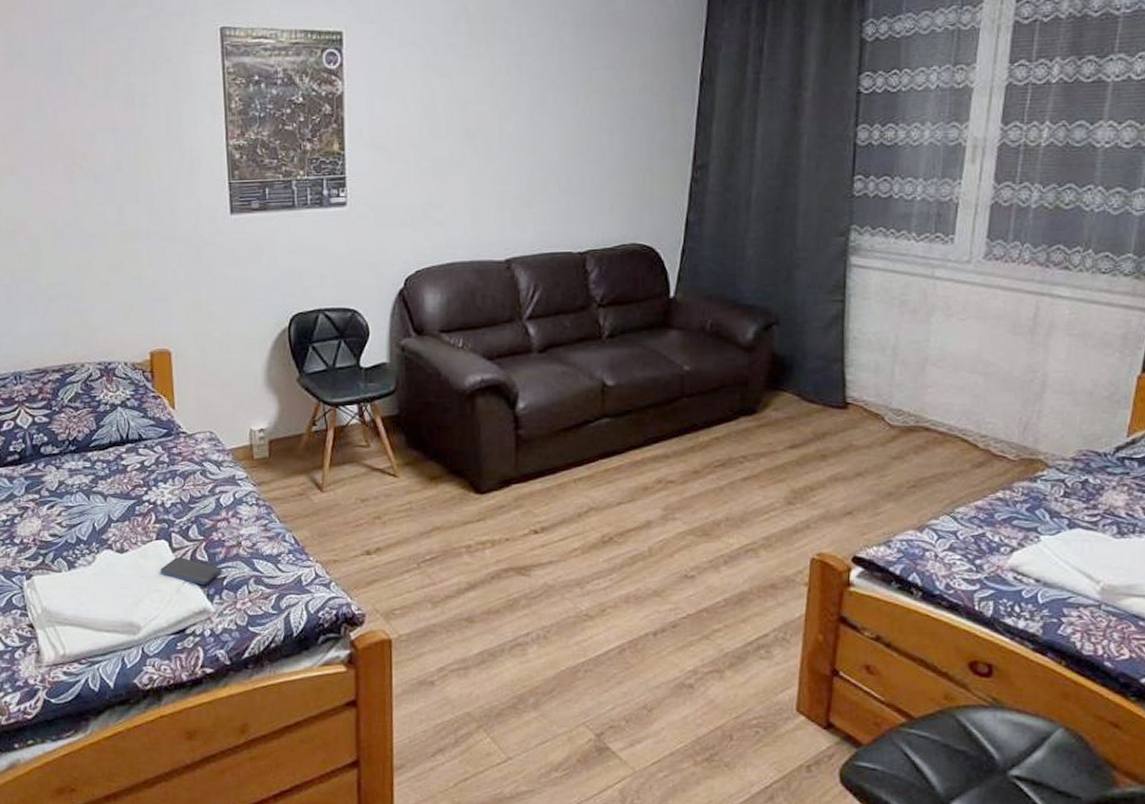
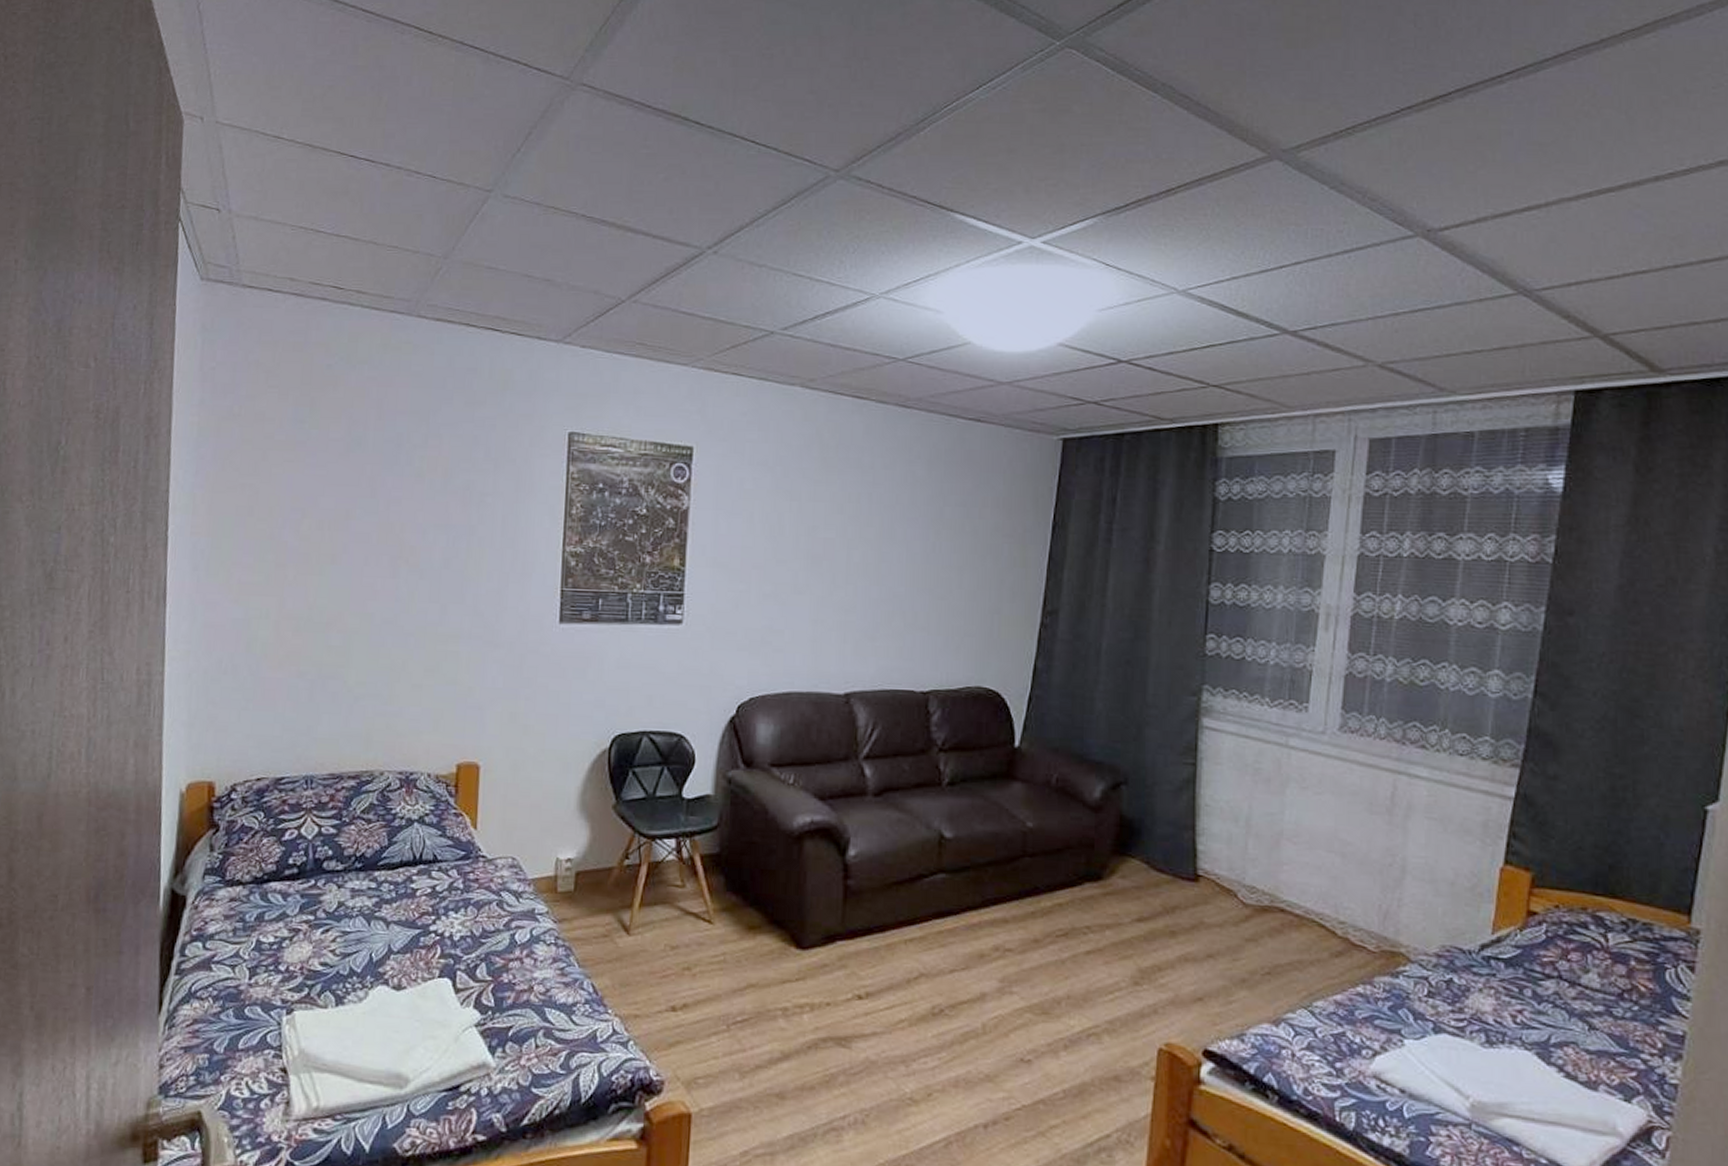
smartphone: present [161,557,222,586] -> none [439,999,509,1035]

